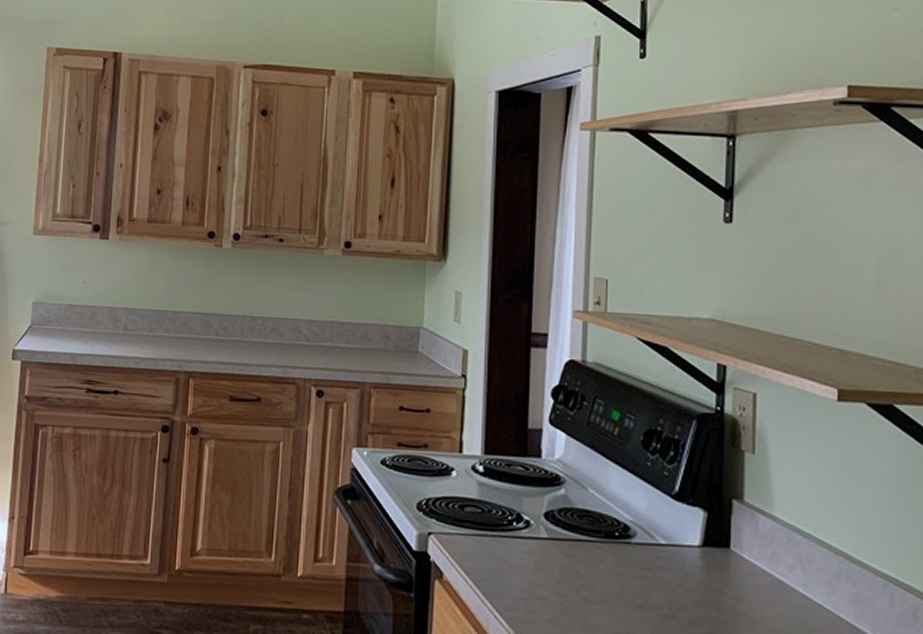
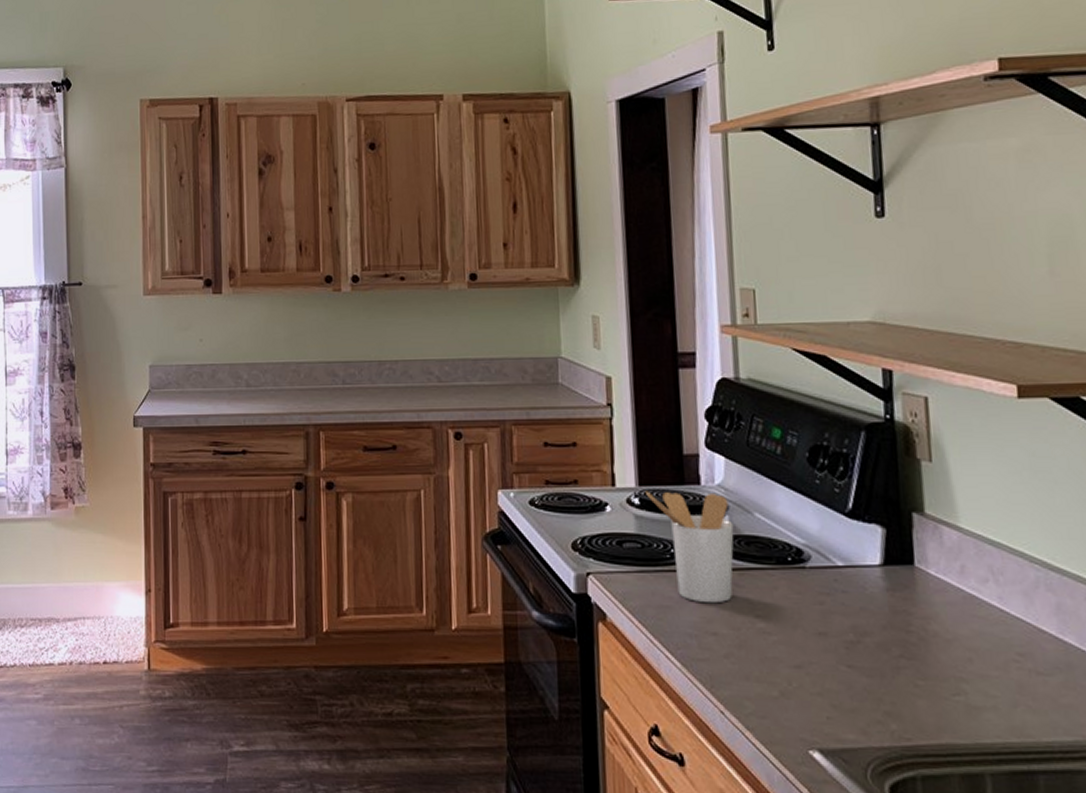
utensil holder: none [490,460,568,571] -> present [646,491,734,604]

